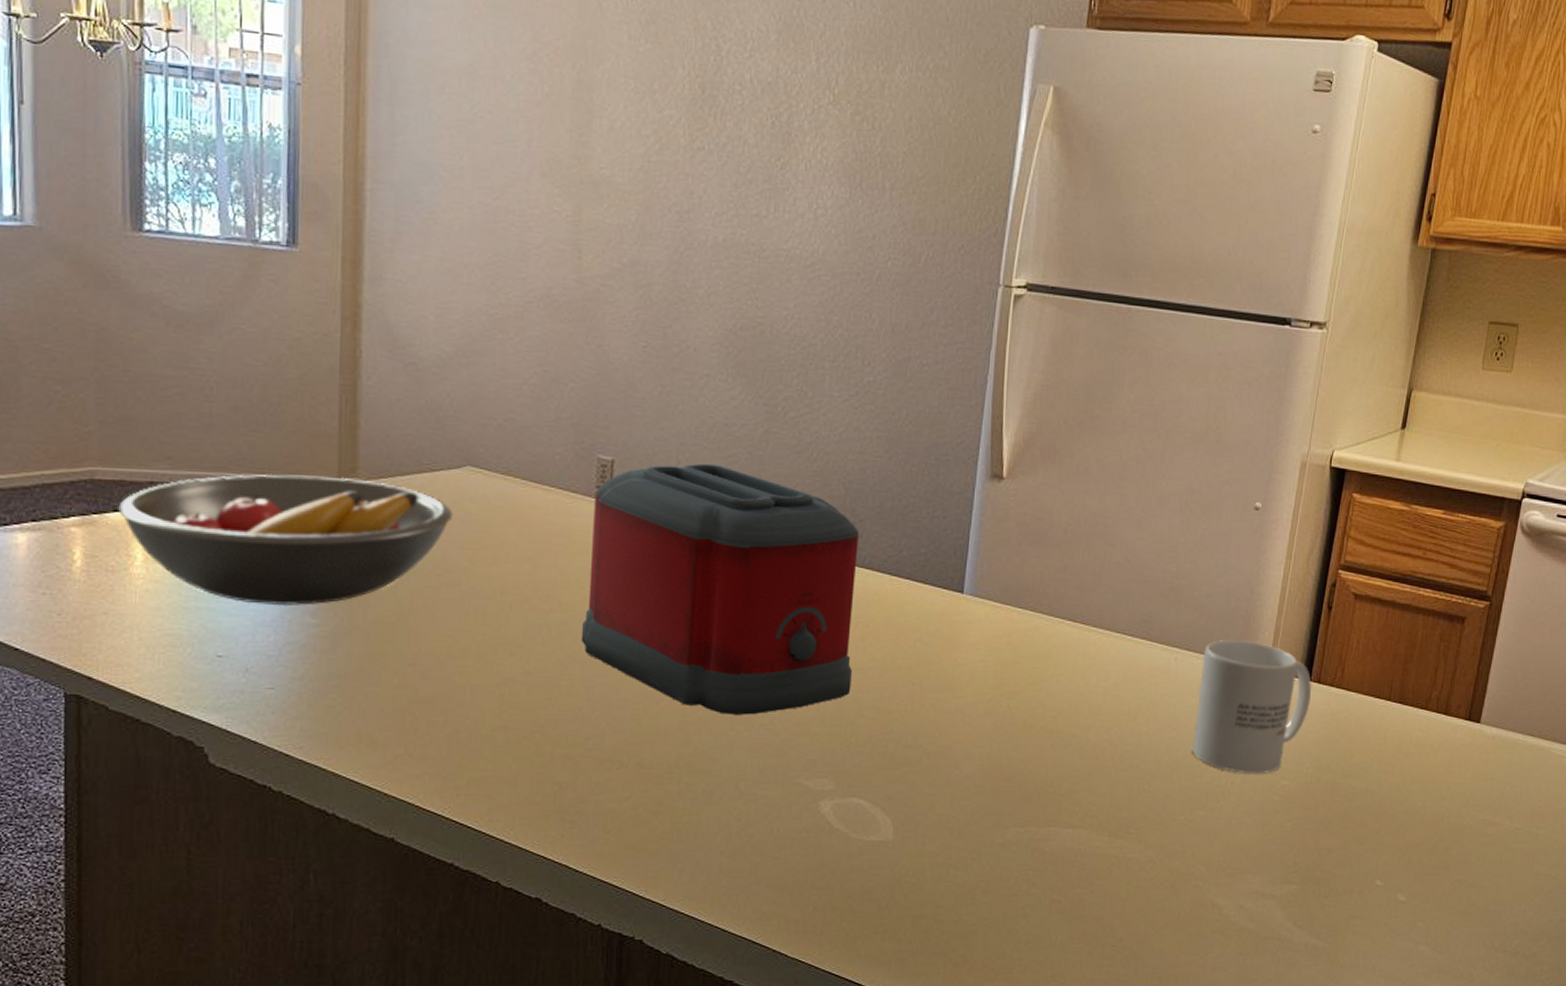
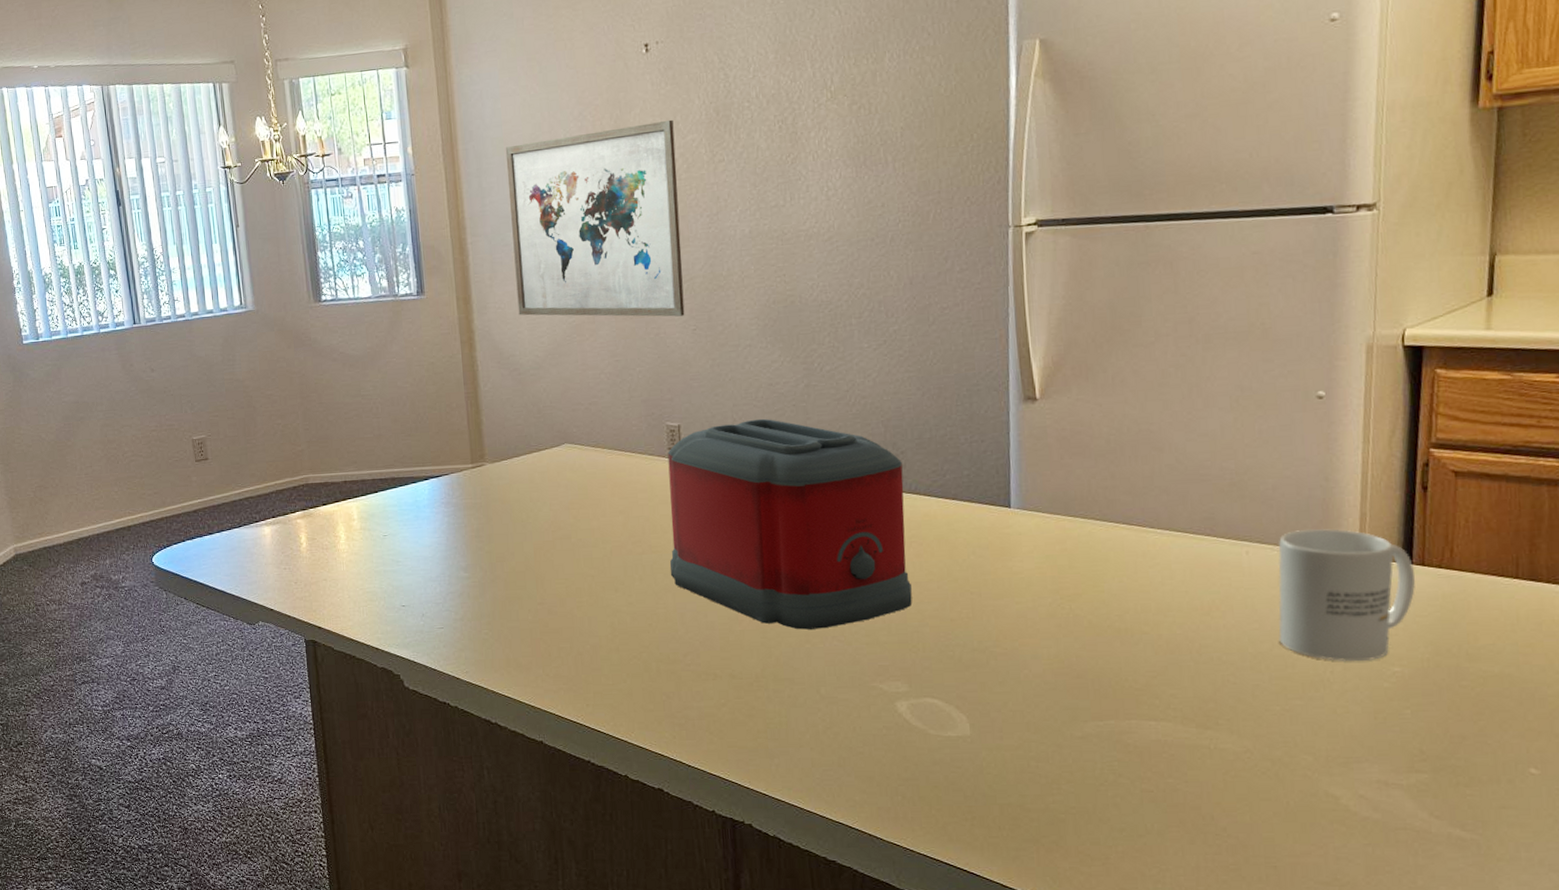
fruit bowl: present [118,474,453,607] -> none [325,463,559,565]
wall art: none [425,74,650,328] -> present [505,119,685,317]

